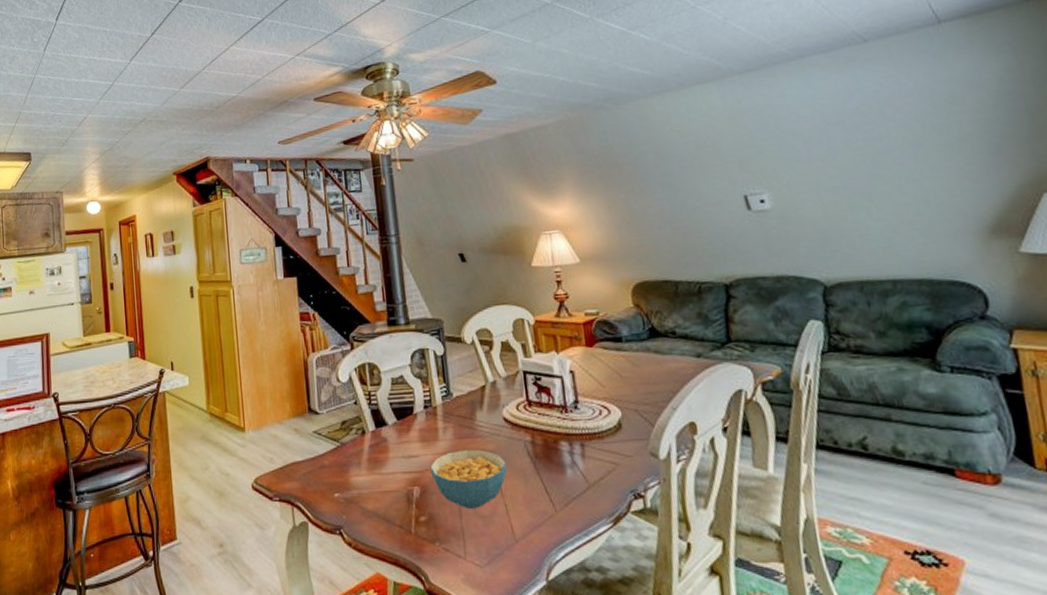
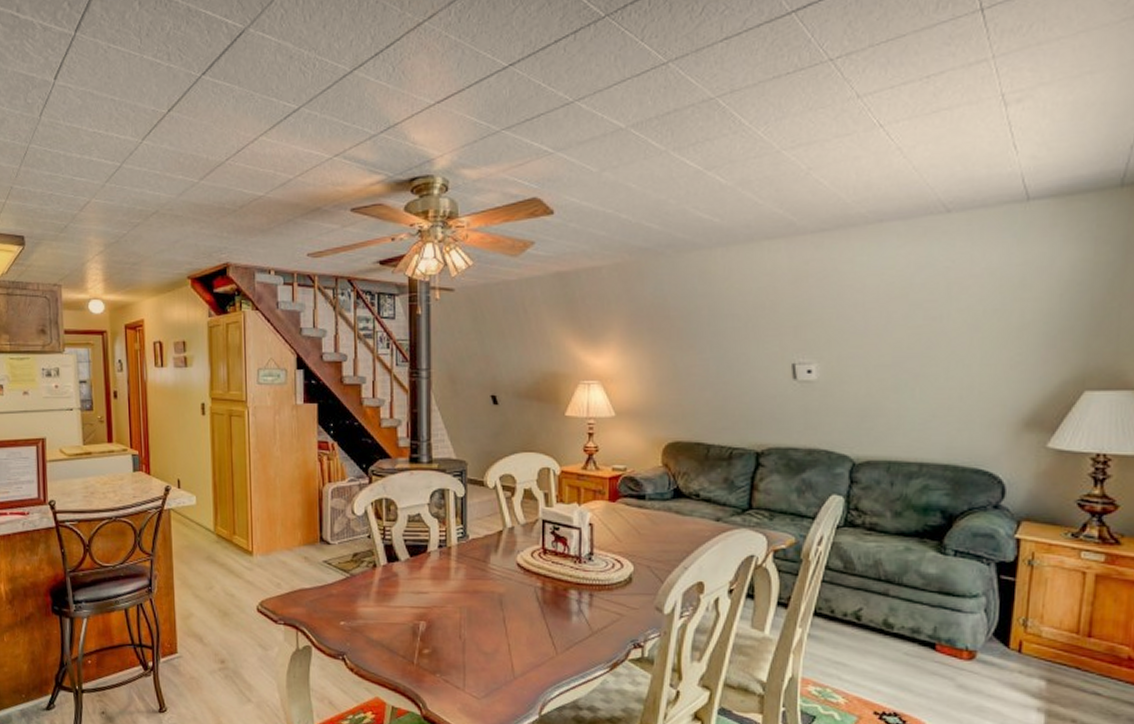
cereal bowl: present [430,449,507,508] -> none [438,590,515,646]

